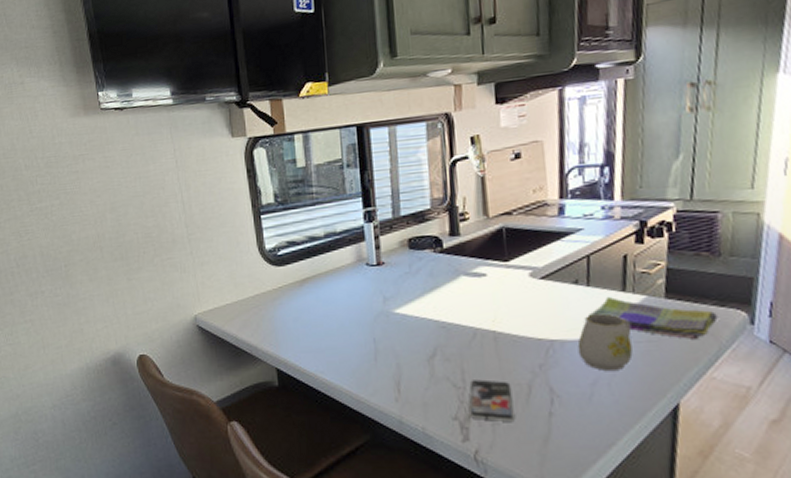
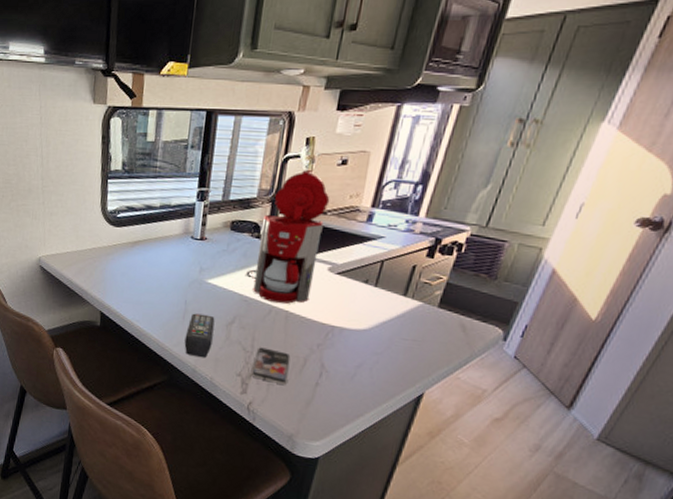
remote control: none [382,351,416,405] -> present [184,313,215,358]
coffee maker: none [437,170,517,325] -> present [246,170,330,304]
mug: present [577,313,633,371] -> none [352,310,403,359]
dish towel: present [584,296,718,339] -> none [364,297,478,345]

